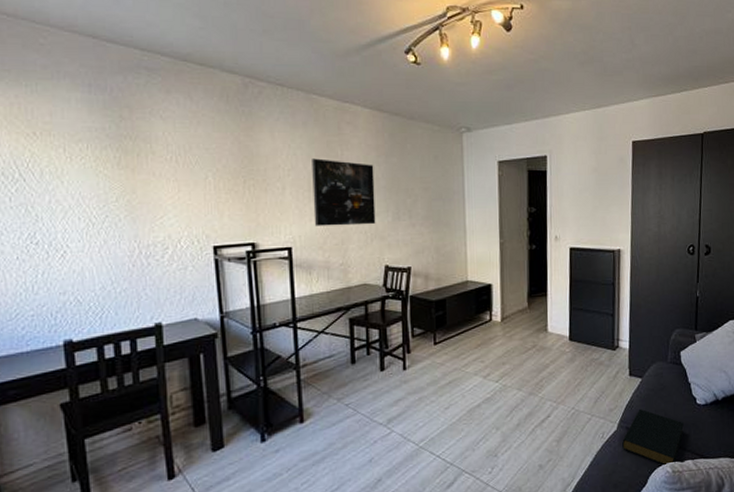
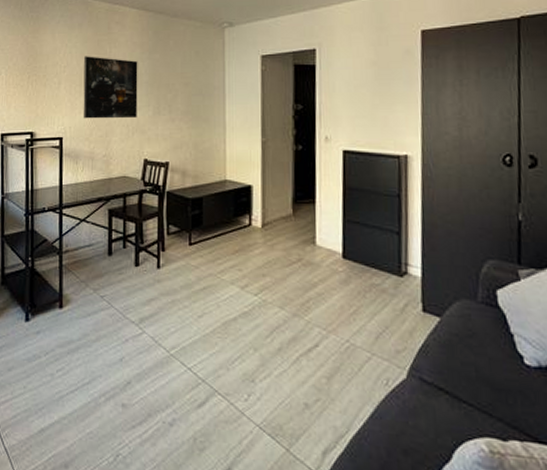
hardback book: present [622,408,685,467] -> none [414,356,506,443]

